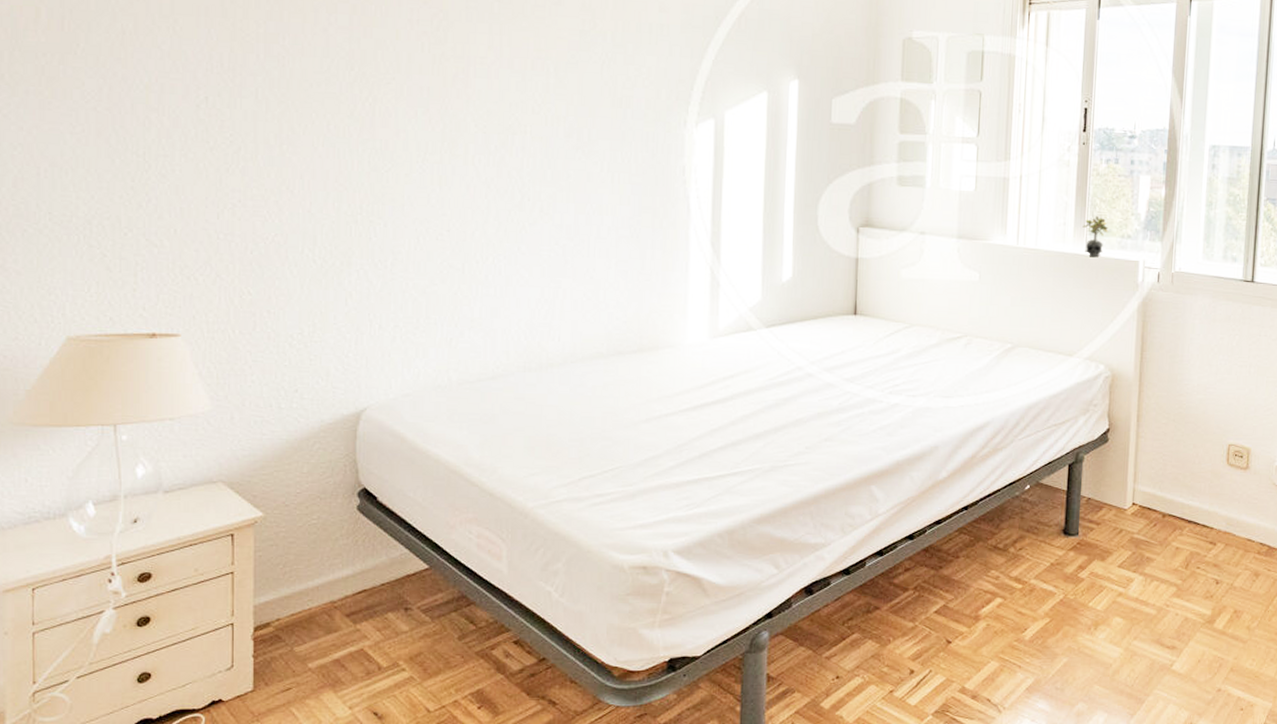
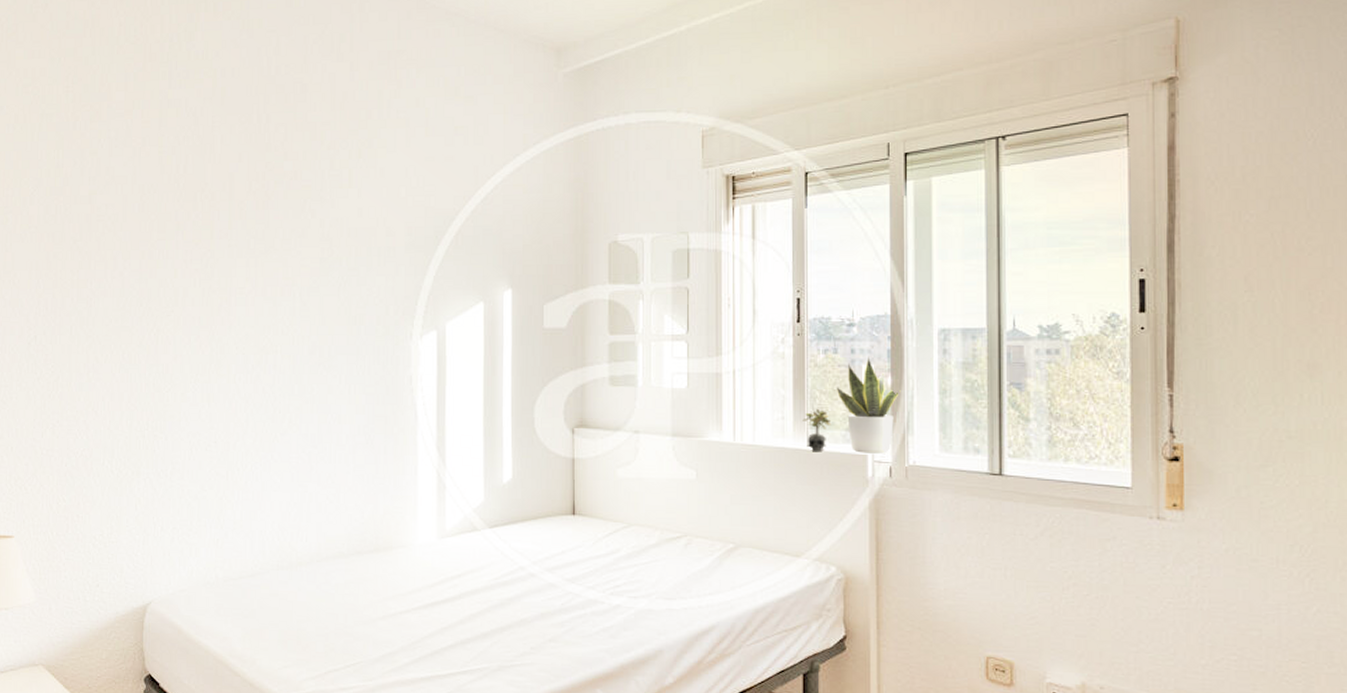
potted plant: none [1116,168,1173,260] -> present [837,356,901,454]

